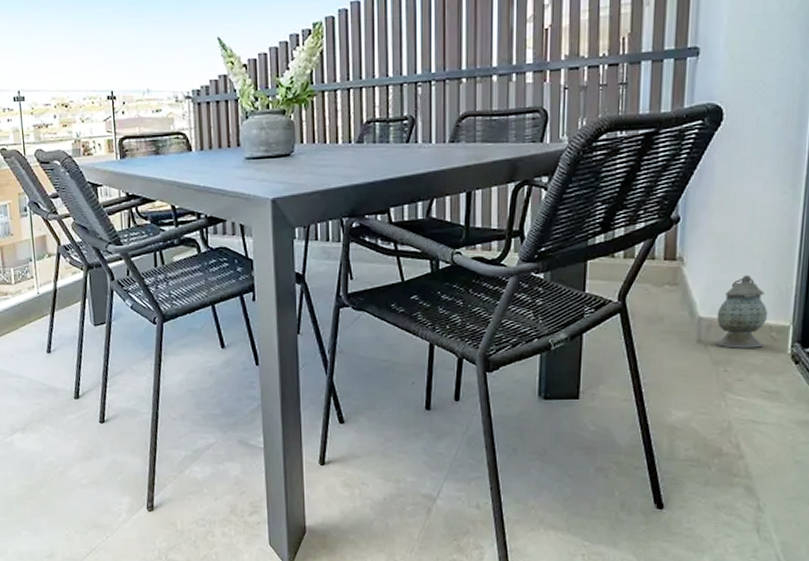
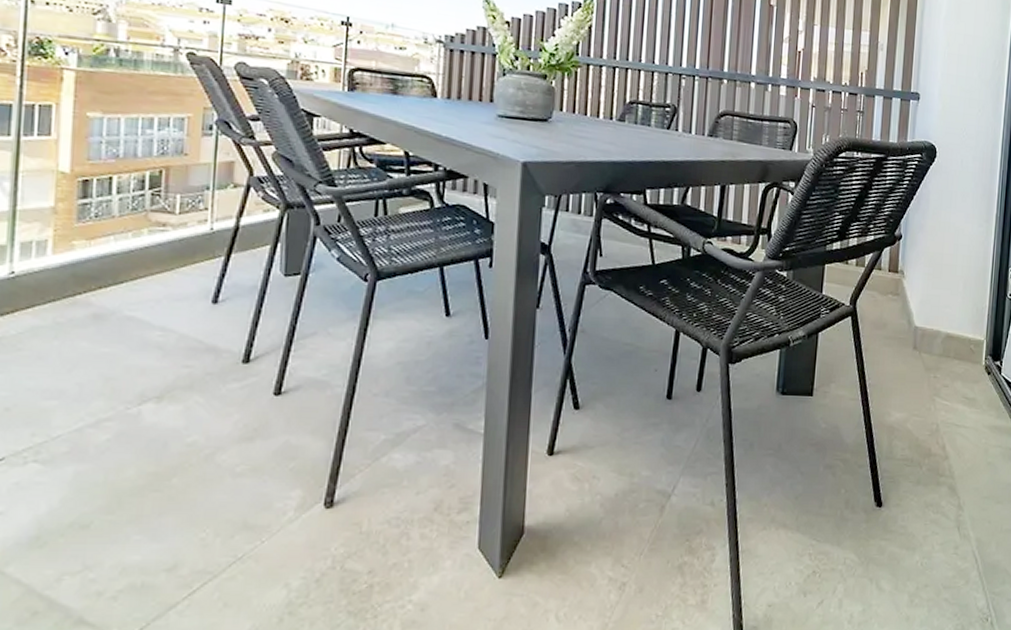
lantern: present [715,274,768,348] -> none [927,292,968,358]

